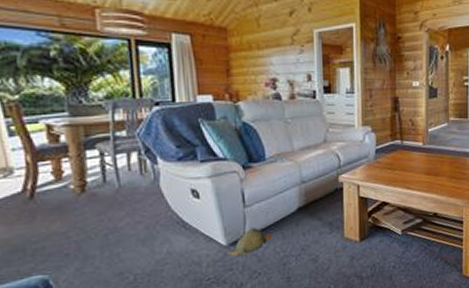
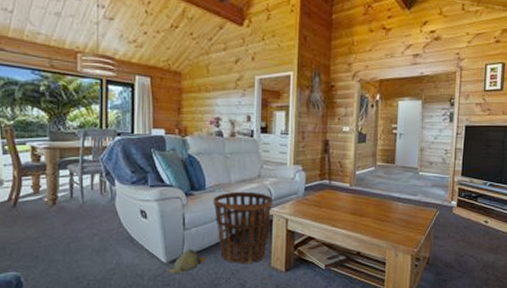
basket: none [275,158,343,239] -> present [213,191,273,264]

